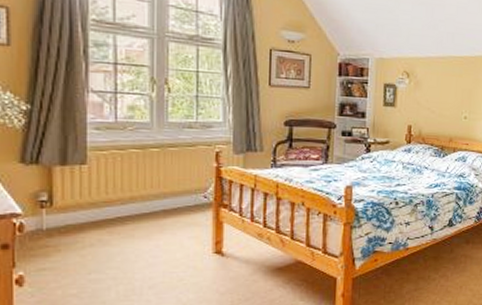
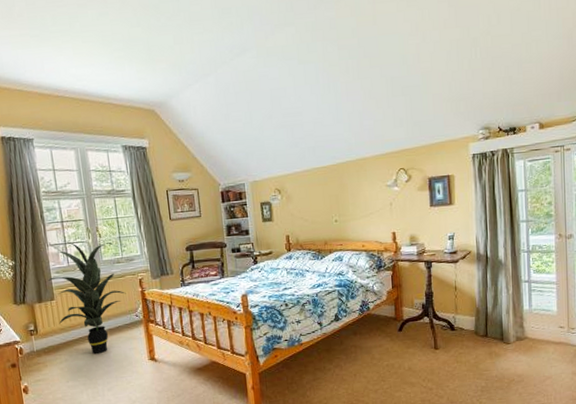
indoor plant: none [79,90,195,241] -> present [47,241,126,355]

